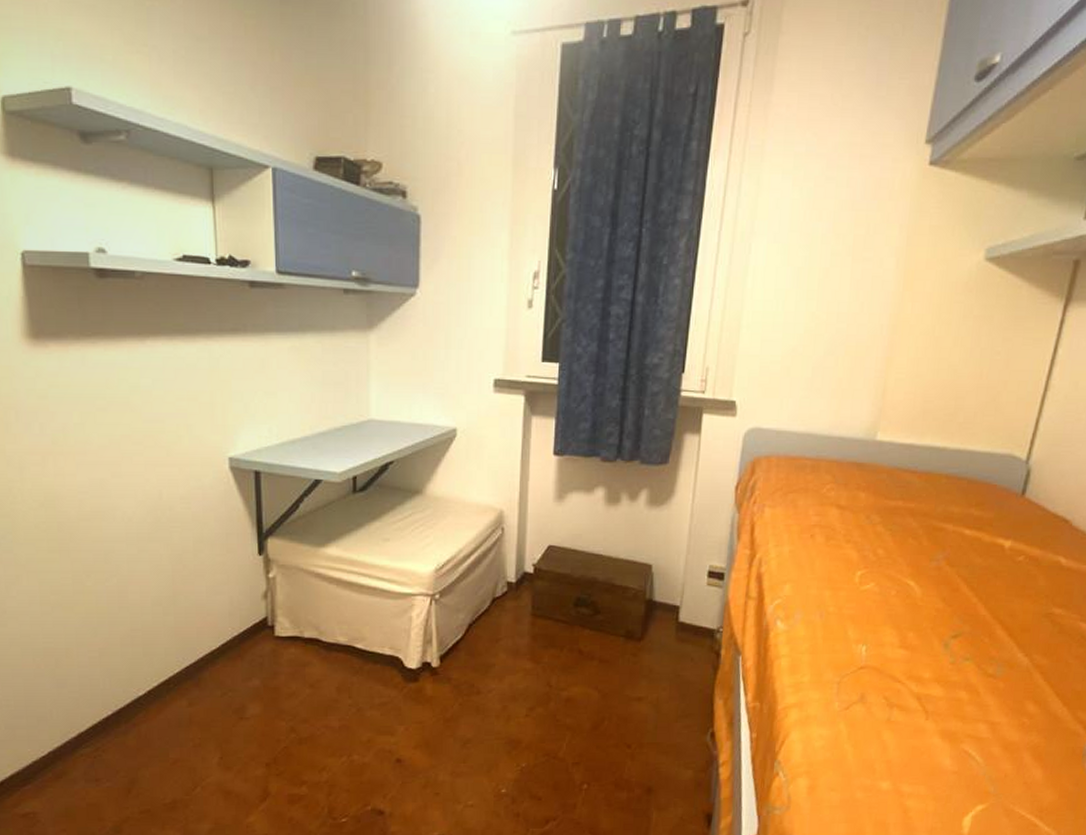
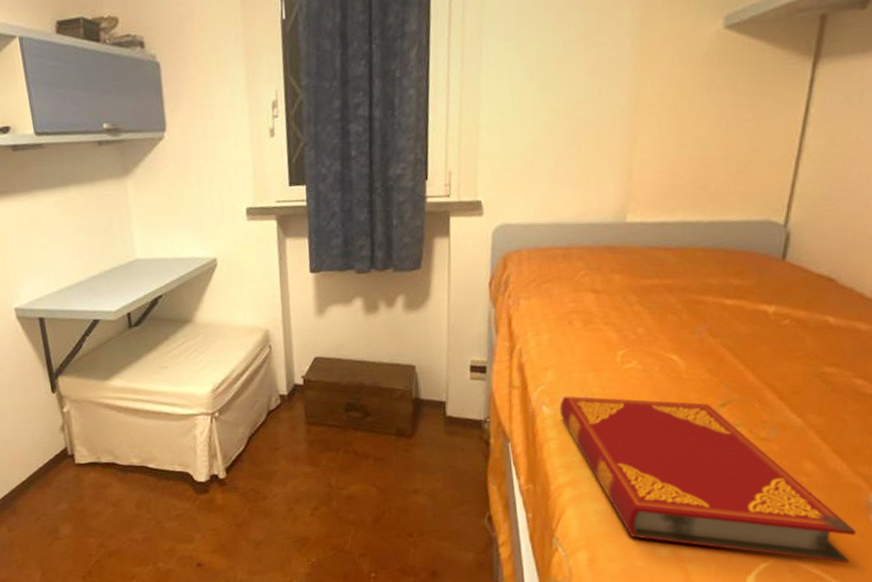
hardback book: none [793,613,1071,811] -> present [559,396,856,563]

